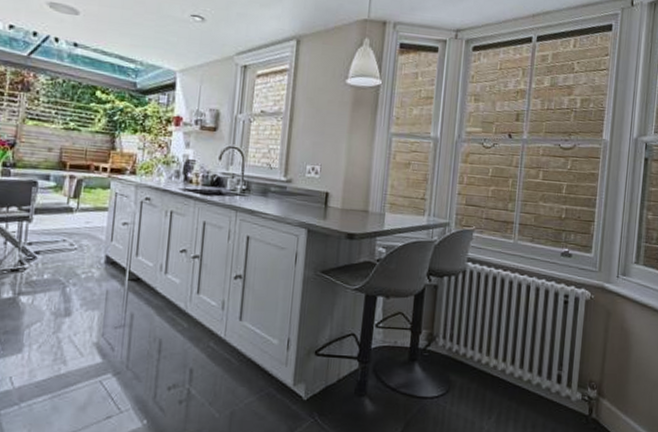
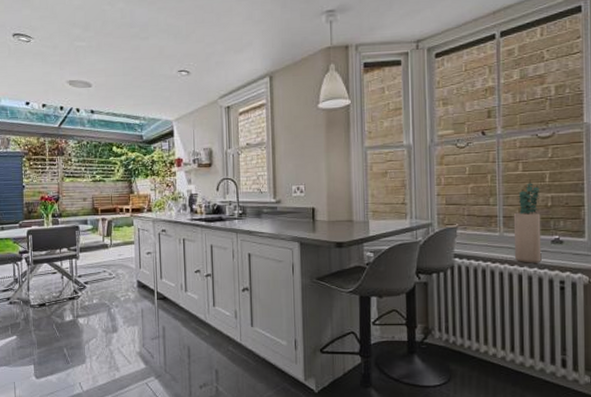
vase: none [526,189,557,275] -> present [513,179,542,263]

